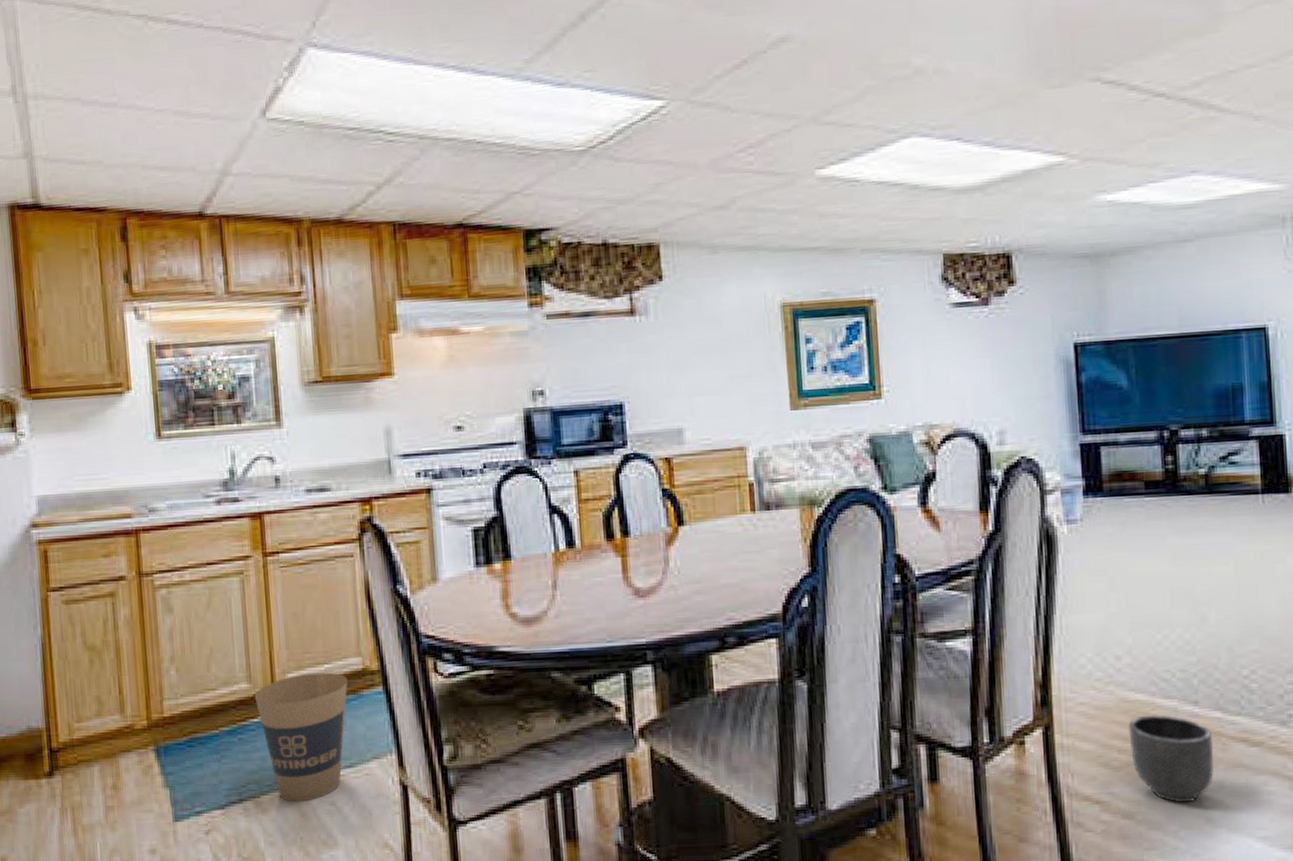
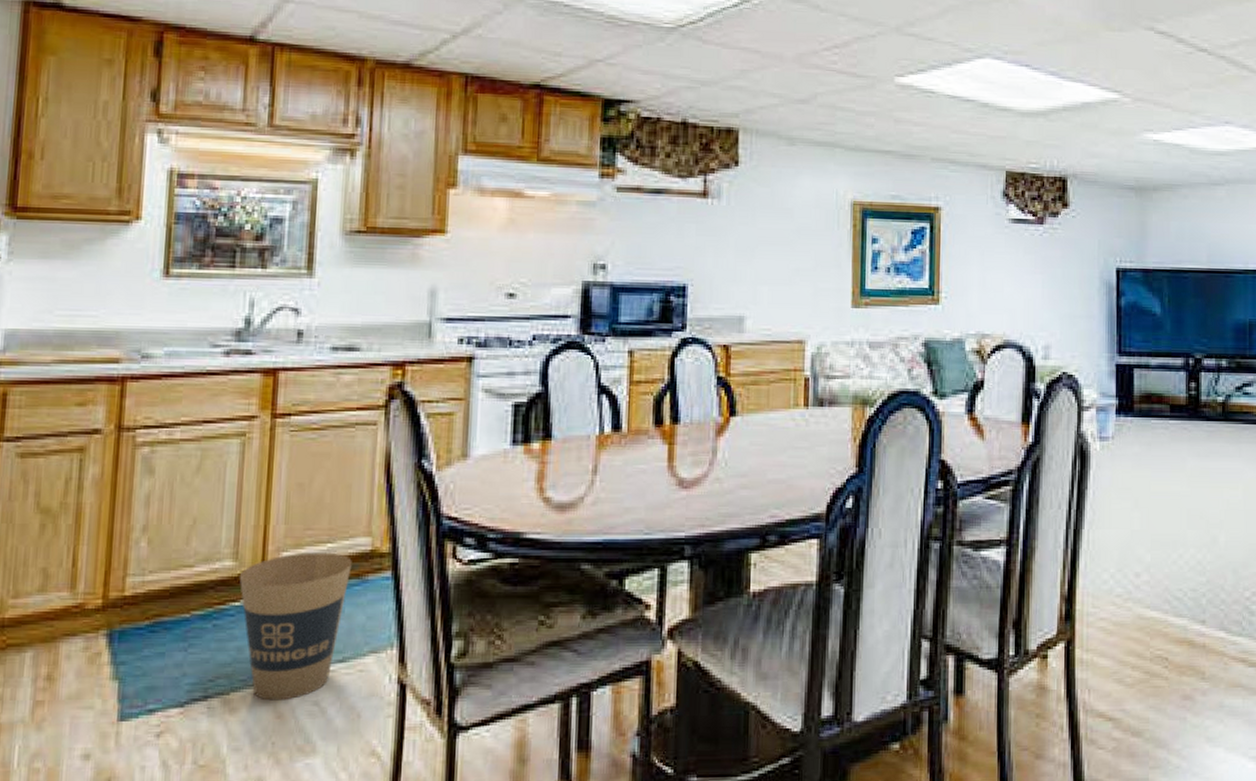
planter: present [1128,715,1215,803] -> none [1142,632,1217,722]

